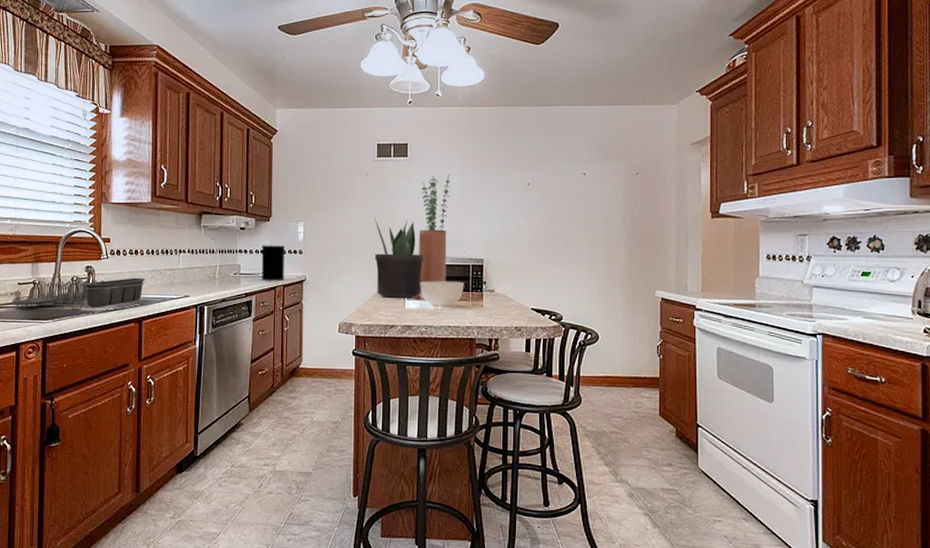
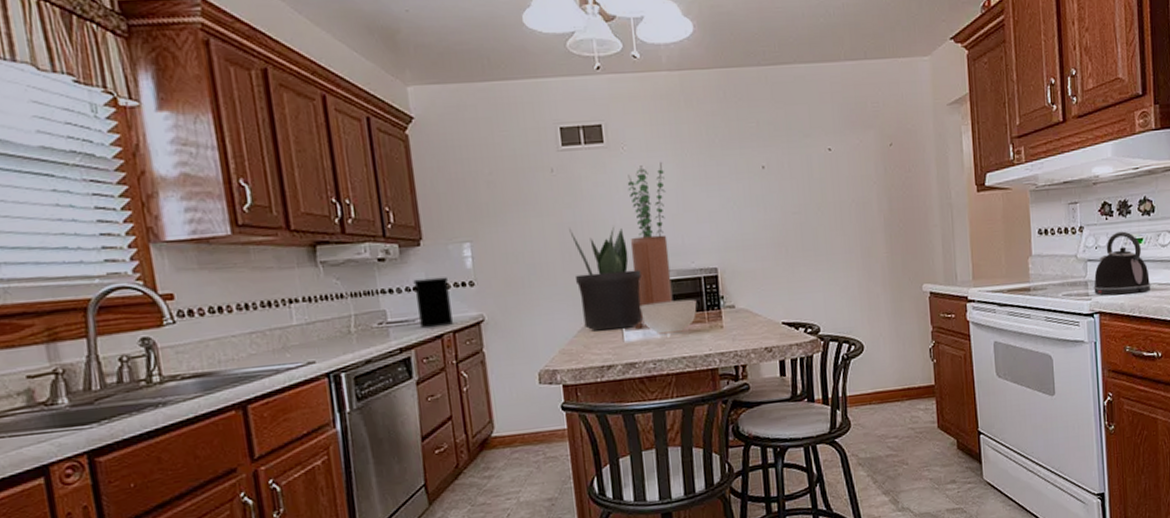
dish rack: present [11,278,145,311] -> none [20,345,242,415]
kettle: none [818,264,877,321] -> present [1094,231,1151,295]

